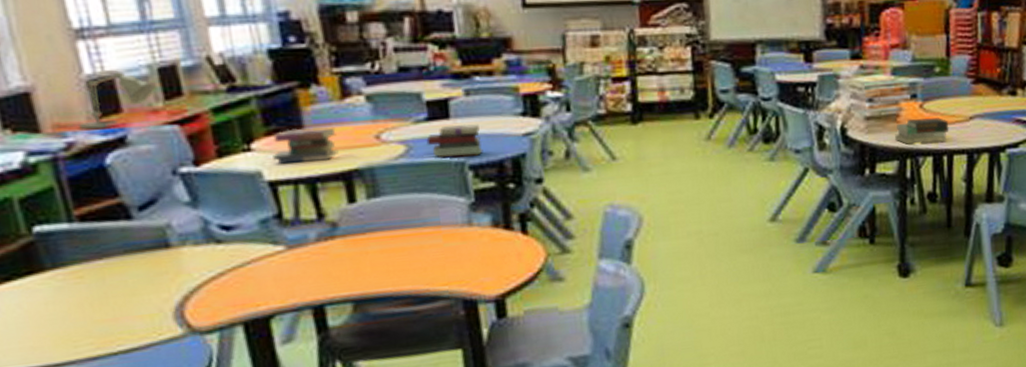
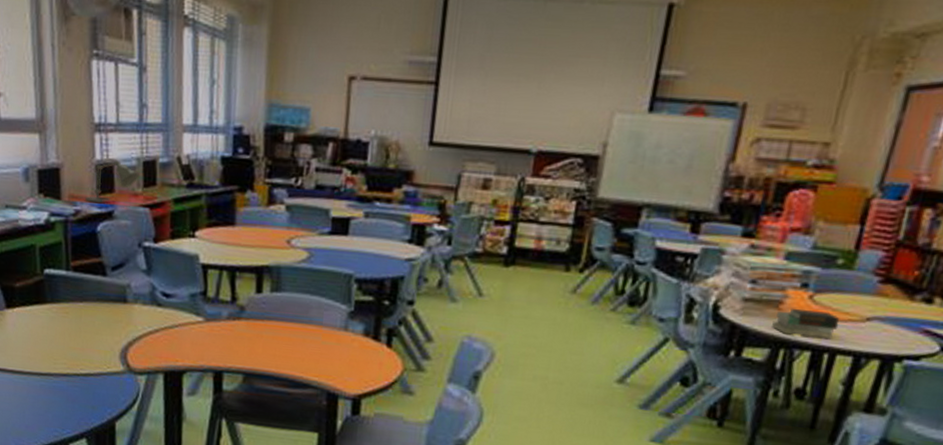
books: present [273,127,339,164] -> none [209,224,258,255]
books: present [426,124,483,158] -> none [325,241,371,272]

